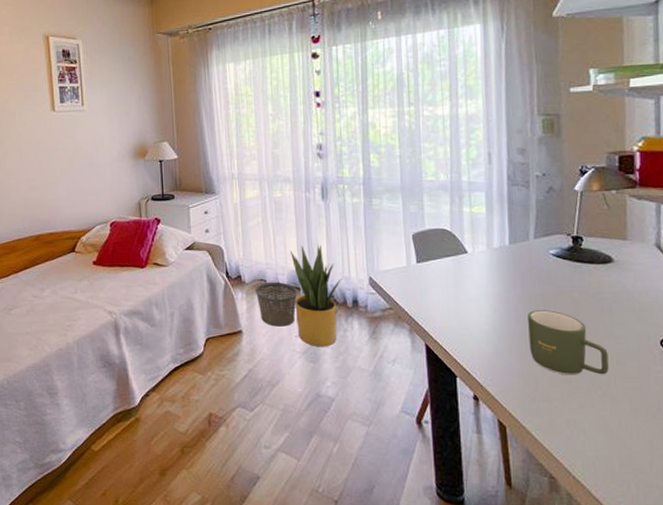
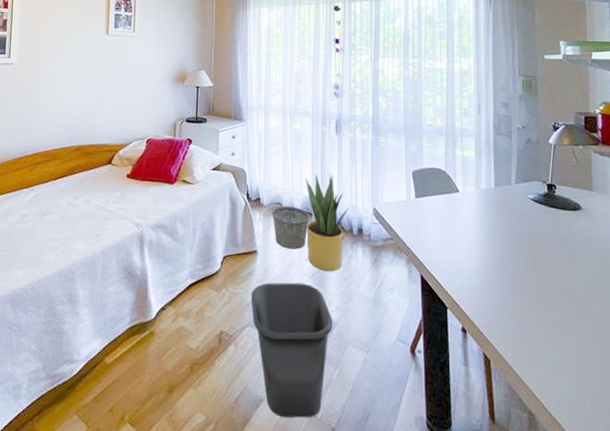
waste bin: none [238,360,330,493] -> present [250,282,333,418]
mug: present [528,310,609,375] -> none [510,249,580,315]

